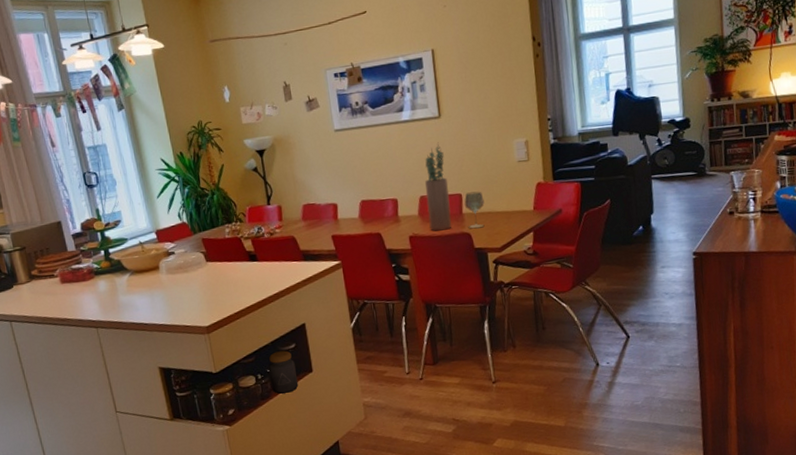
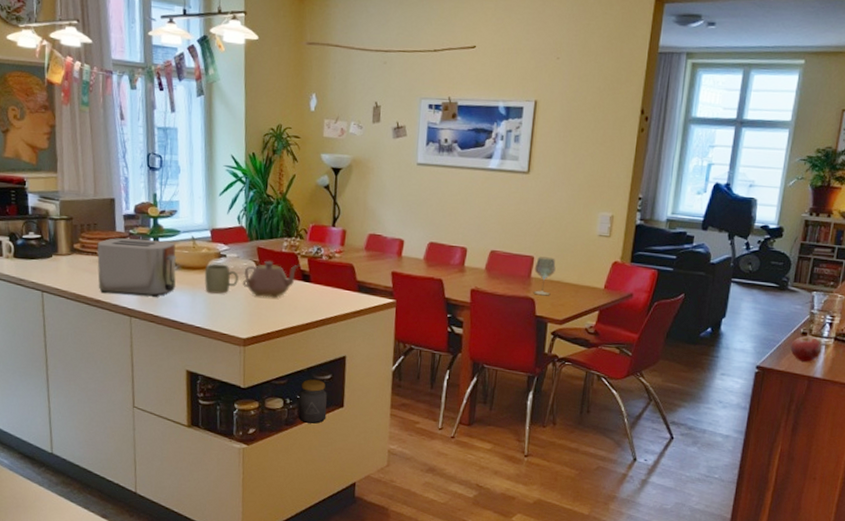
toaster: none [52,250,133,312] -> present [97,238,177,297]
mug: none [157,261,191,291] -> present [204,263,239,294]
teapot: none [193,246,245,285] -> present [242,260,300,298]
vase: present [424,142,452,231] -> none [494,198,525,291]
fruit: none [721,214,751,240] -> present [790,335,821,362]

